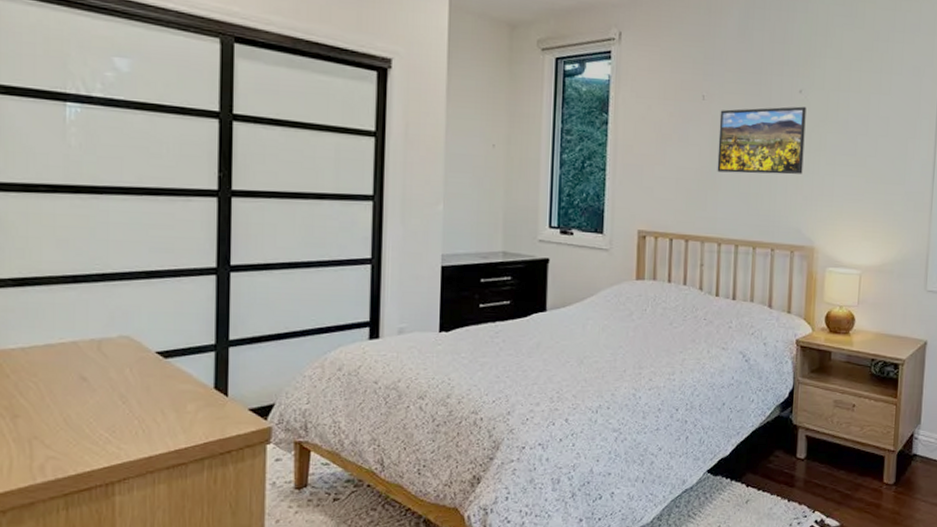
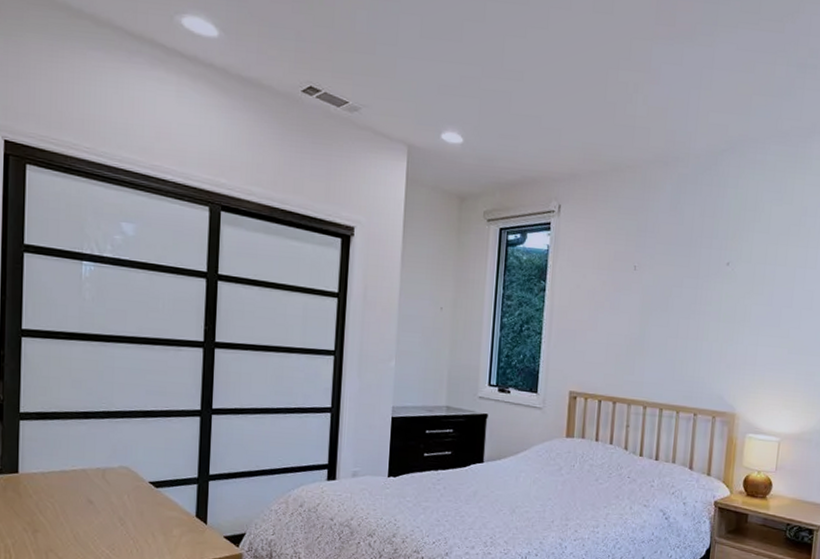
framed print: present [717,106,806,175] -> none [645,278,733,343]

